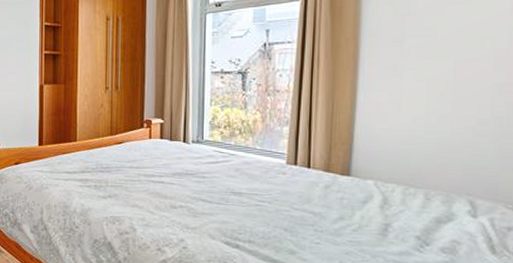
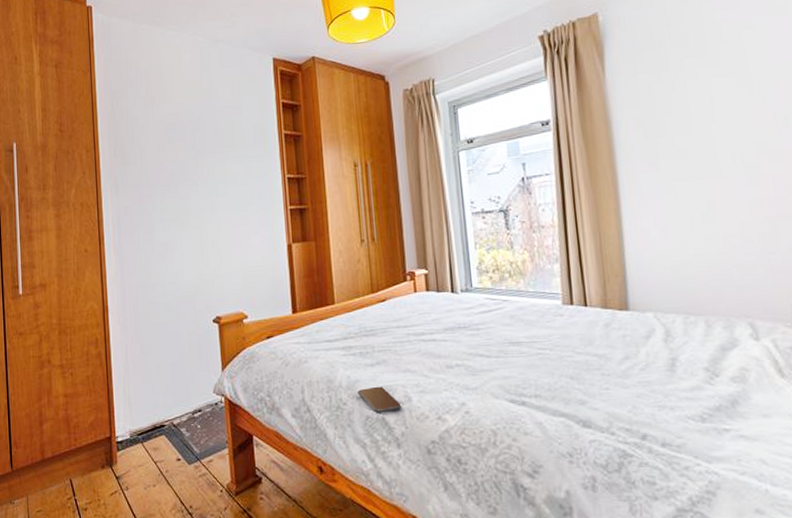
smartphone: none [89,216,127,240] -> present [358,386,402,415]

